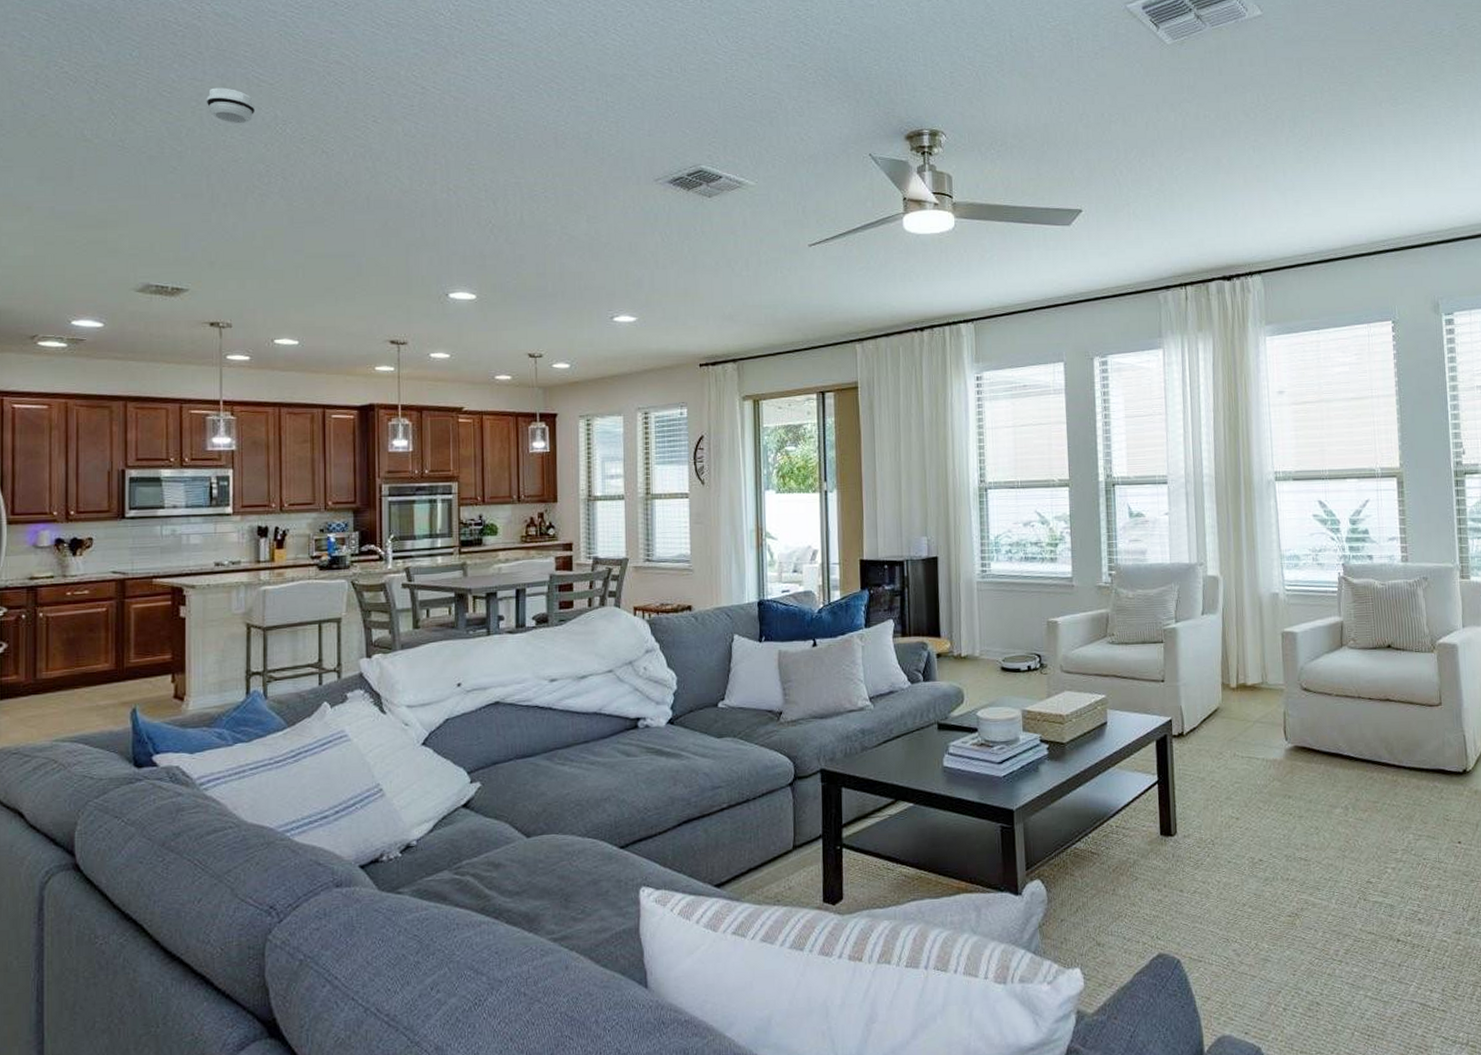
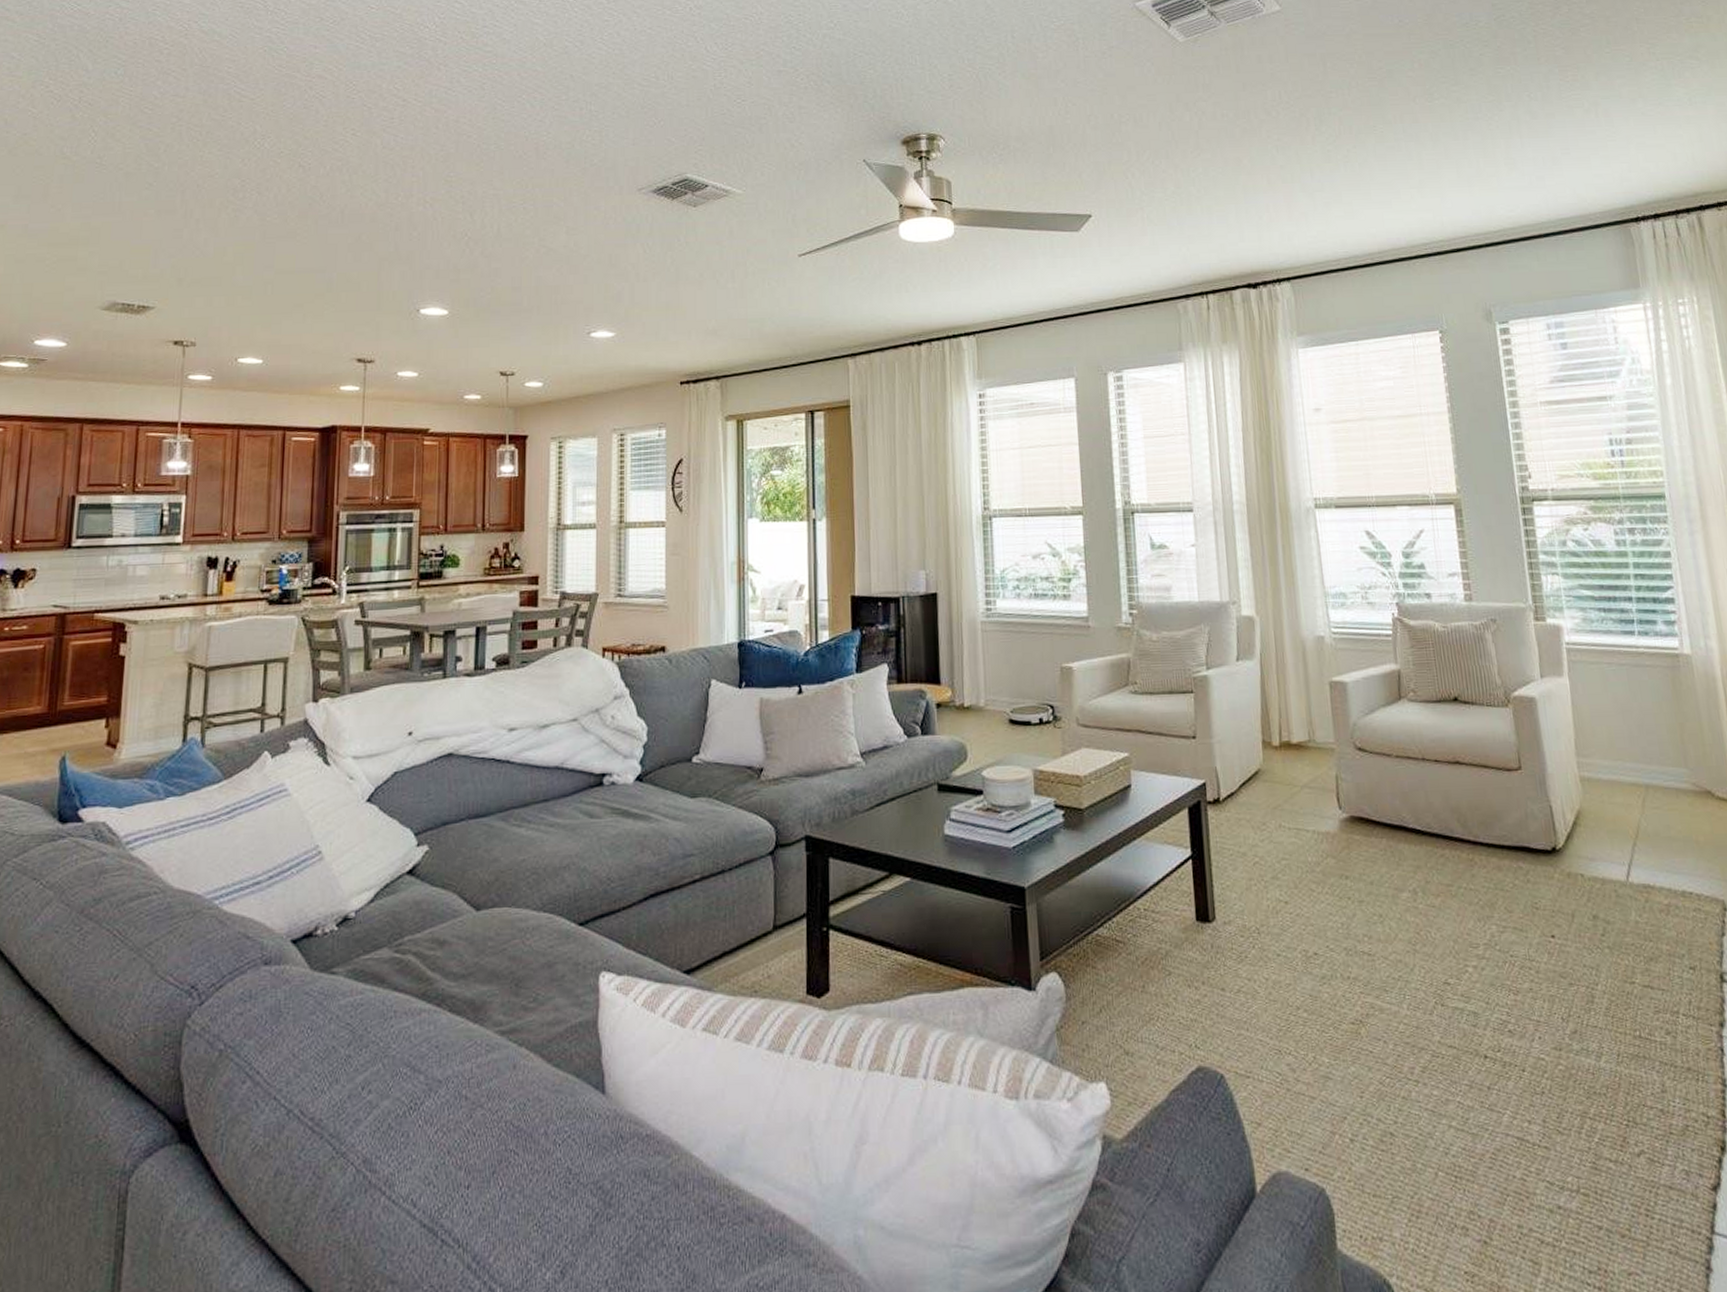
smoke detector: present [206,87,256,124] -> none [186,103,236,140]

